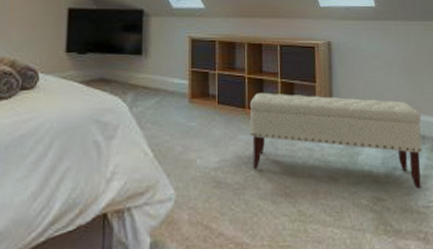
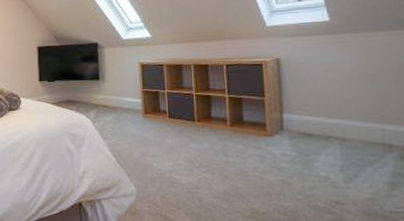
bench: present [250,92,422,190] -> none [199,107,388,196]

